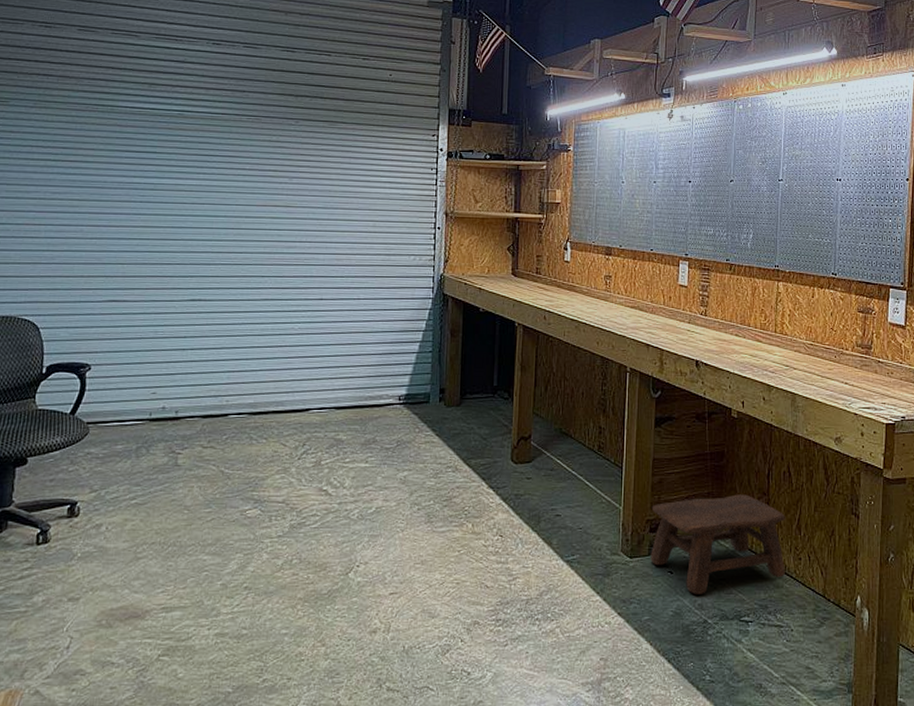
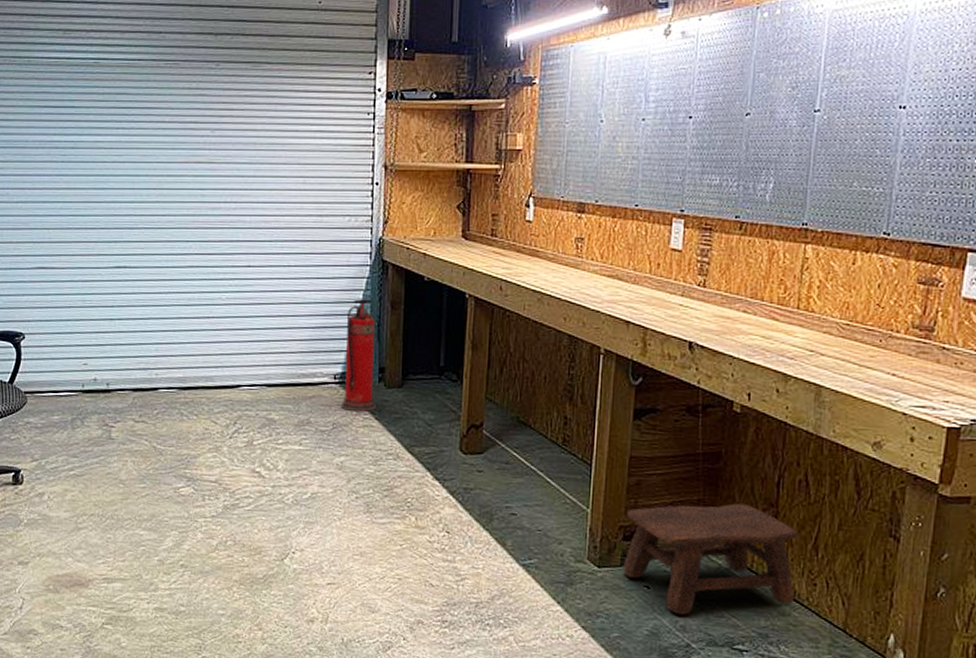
fire extinguisher: none [404,328,437,429] -> present [340,299,376,412]

